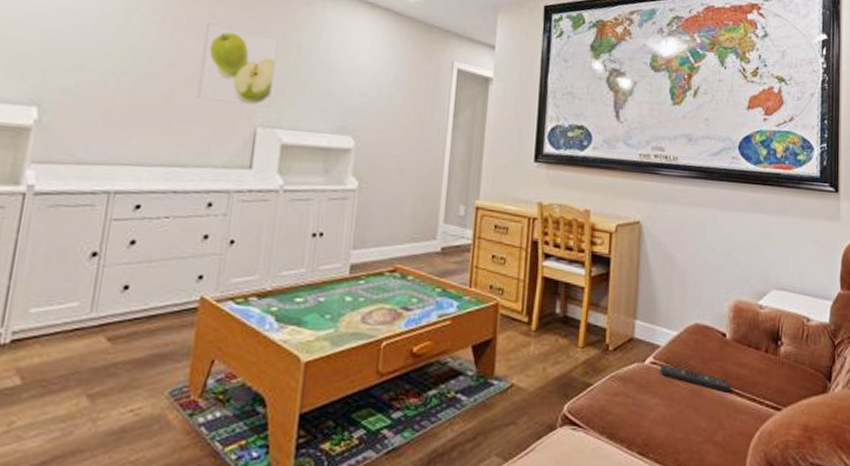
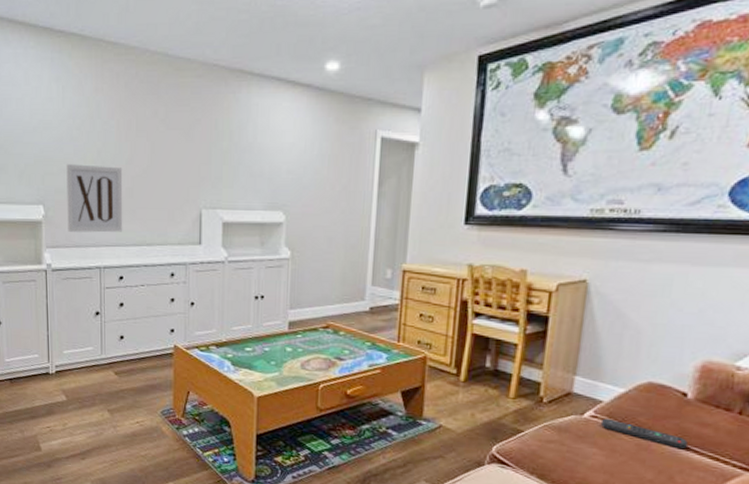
wall art: none [69,59,161,148] -> present [66,164,123,233]
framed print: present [196,23,278,107] -> none [152,122,211,191]

